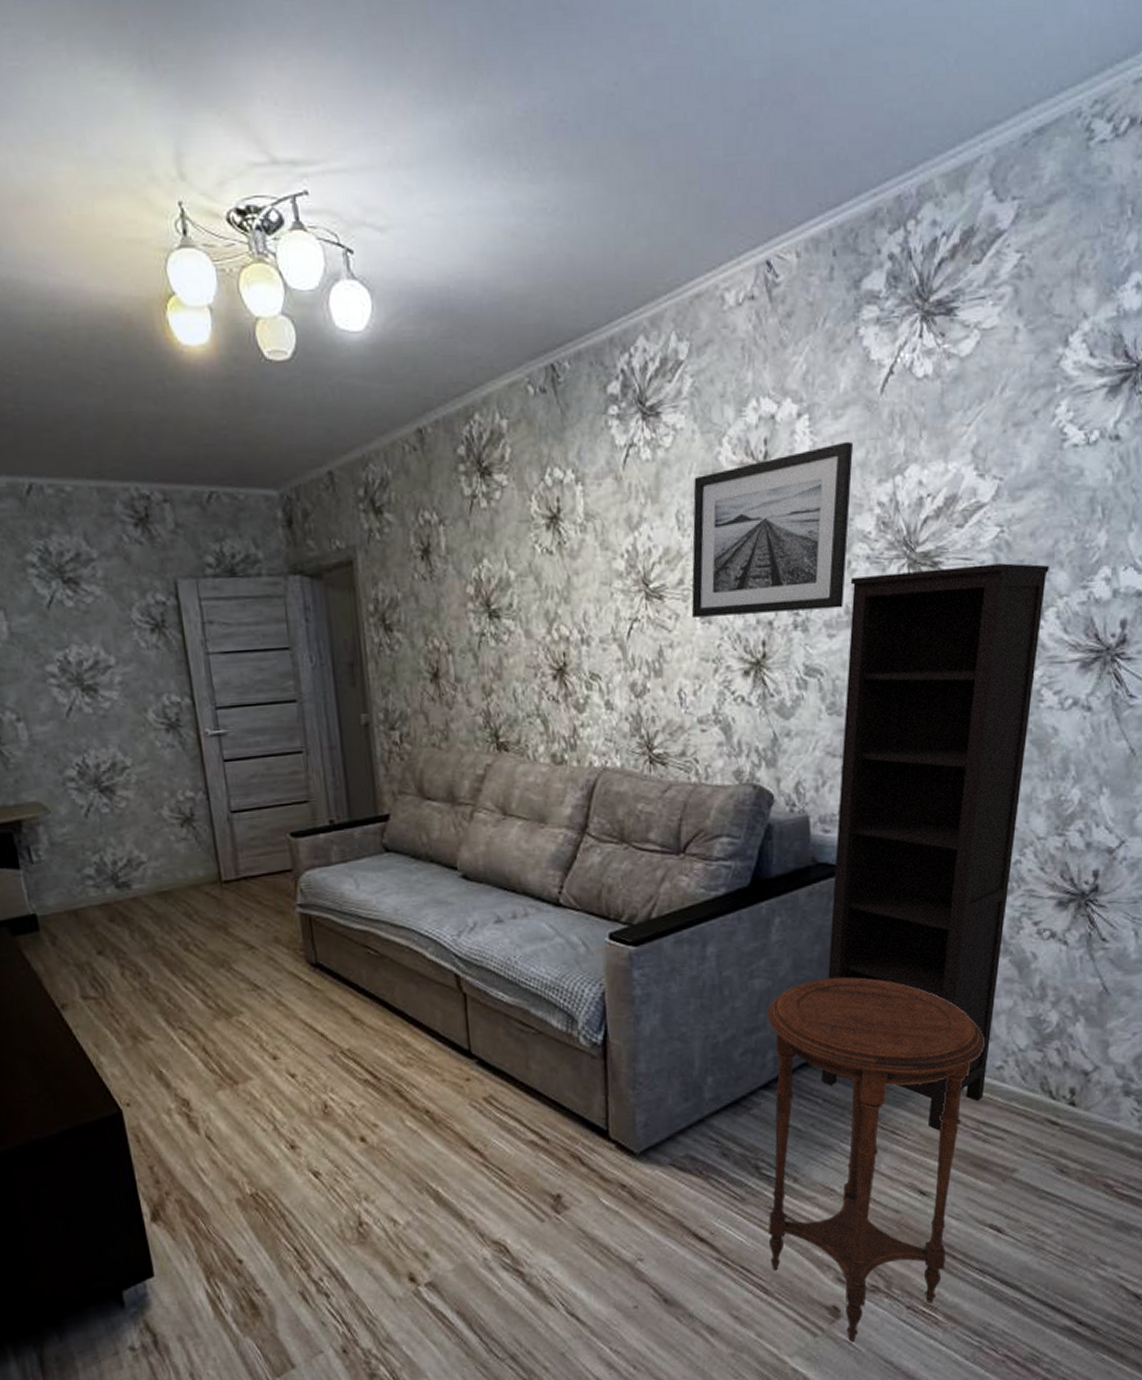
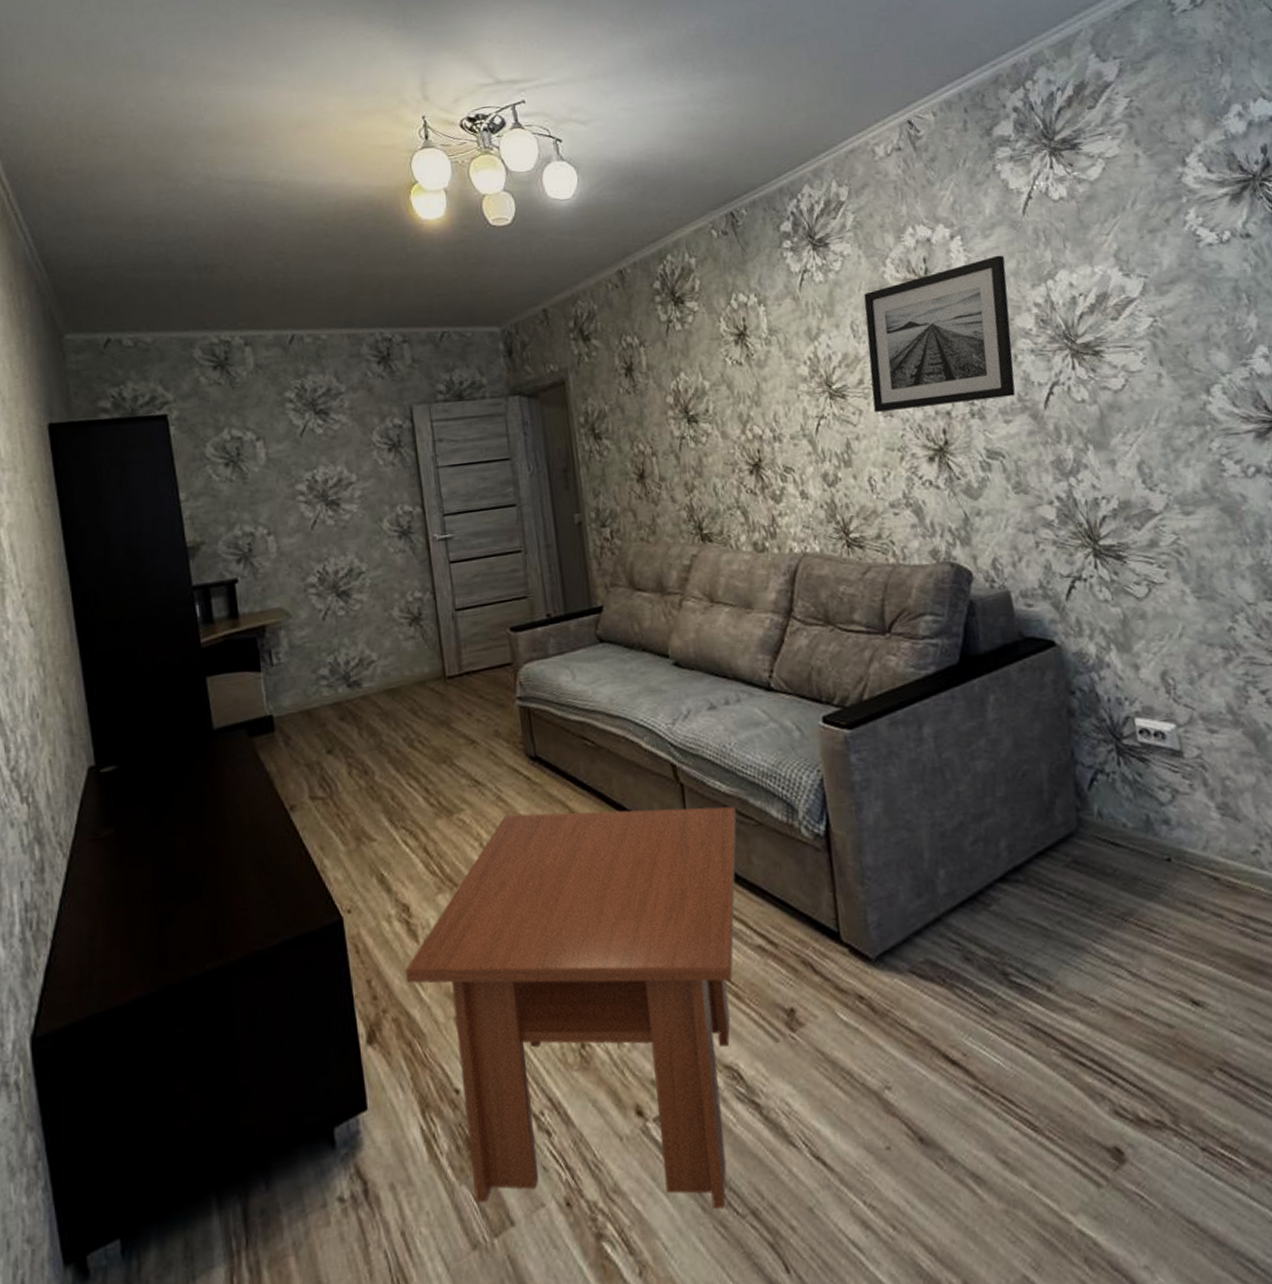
coffee table: none [187,1016,517,1355] -> present [405,806,737,1210]
side table: present [767,977,984,1342] -> none [993,755,1238,1195]
bookcase: present [821,563,1049,1131] -> none [1018,347,1244,927]

